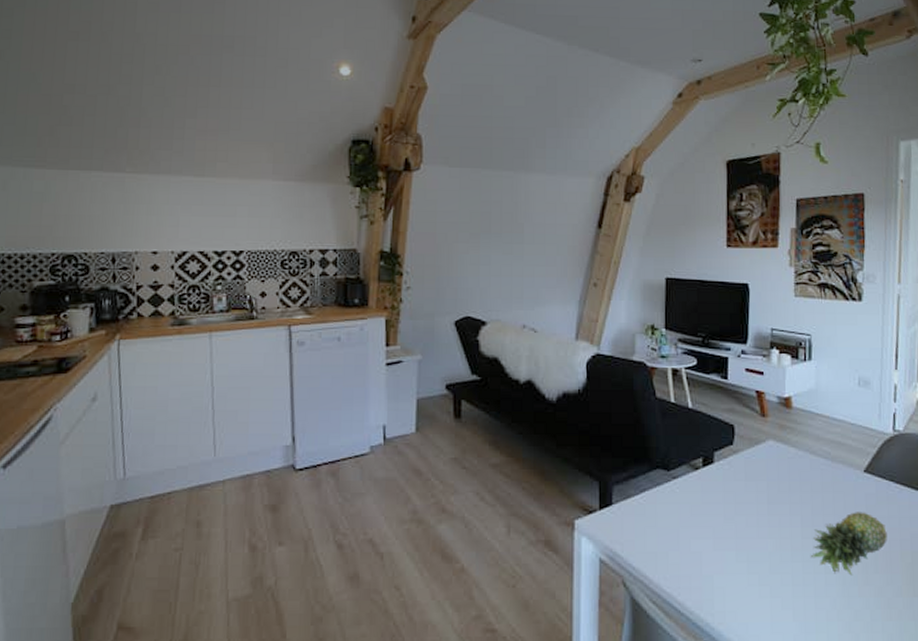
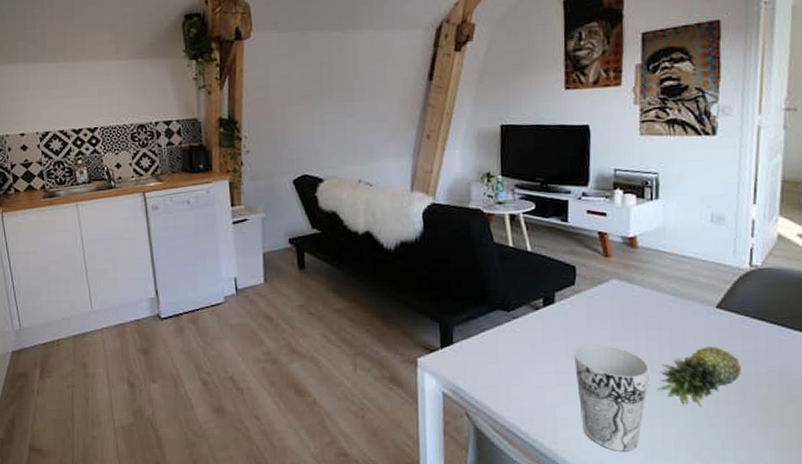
cup: none [732,506,804,624] -> present [574,343,650,451]

